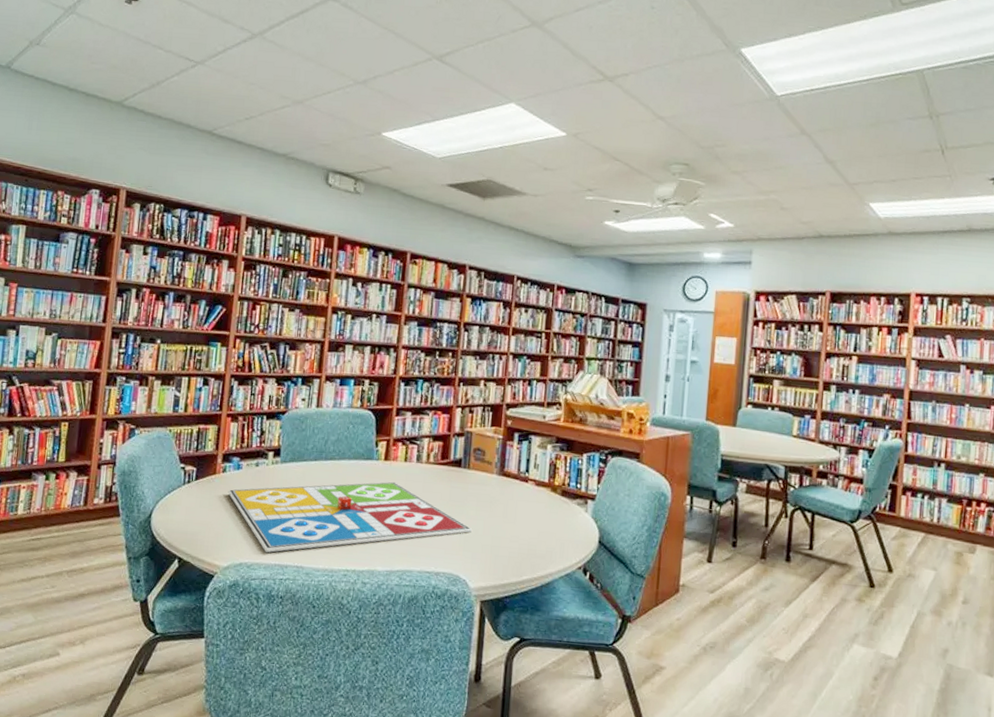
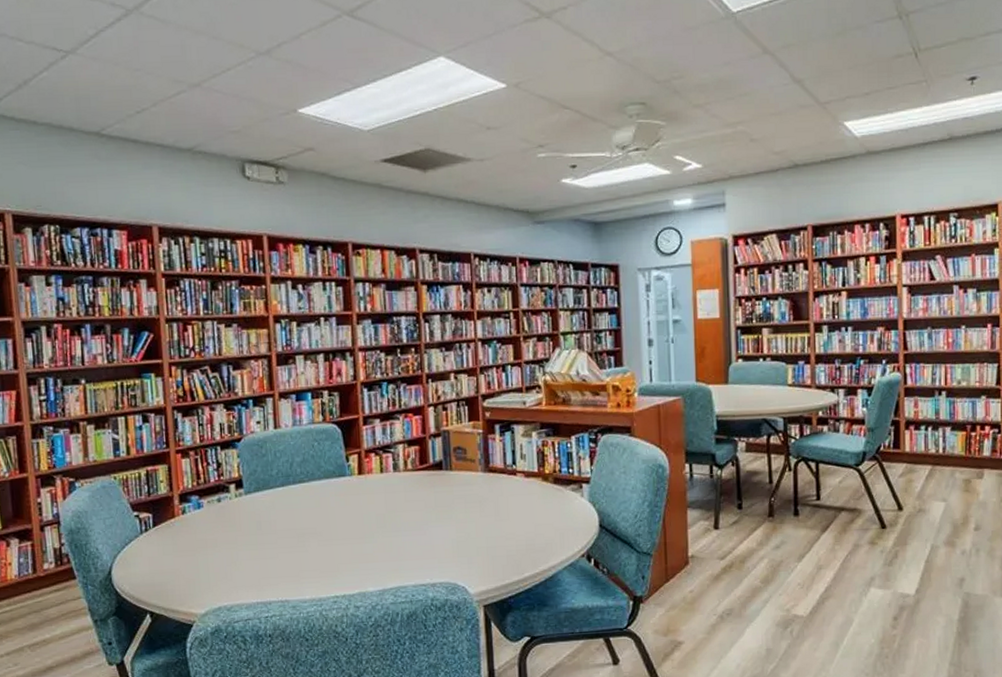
gameboard: present [227,482,473,553] -> none [191,497,465,591]

